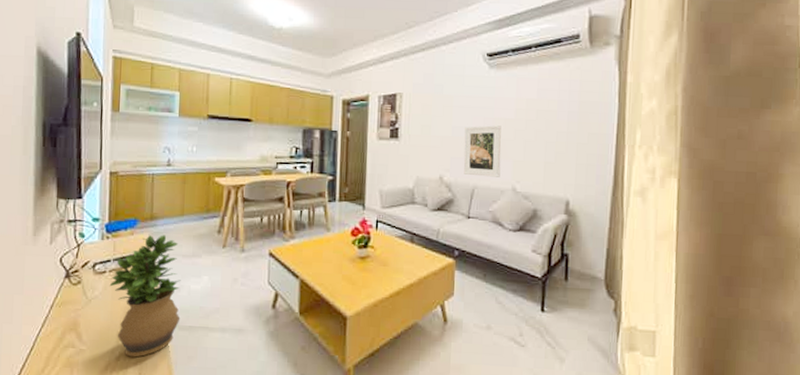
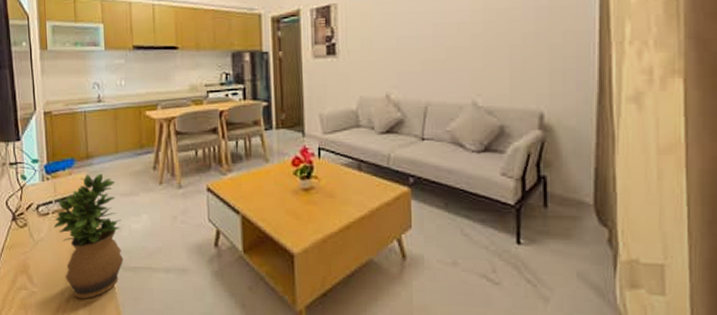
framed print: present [463,125,501,177] -> none [411,31,457,92]

